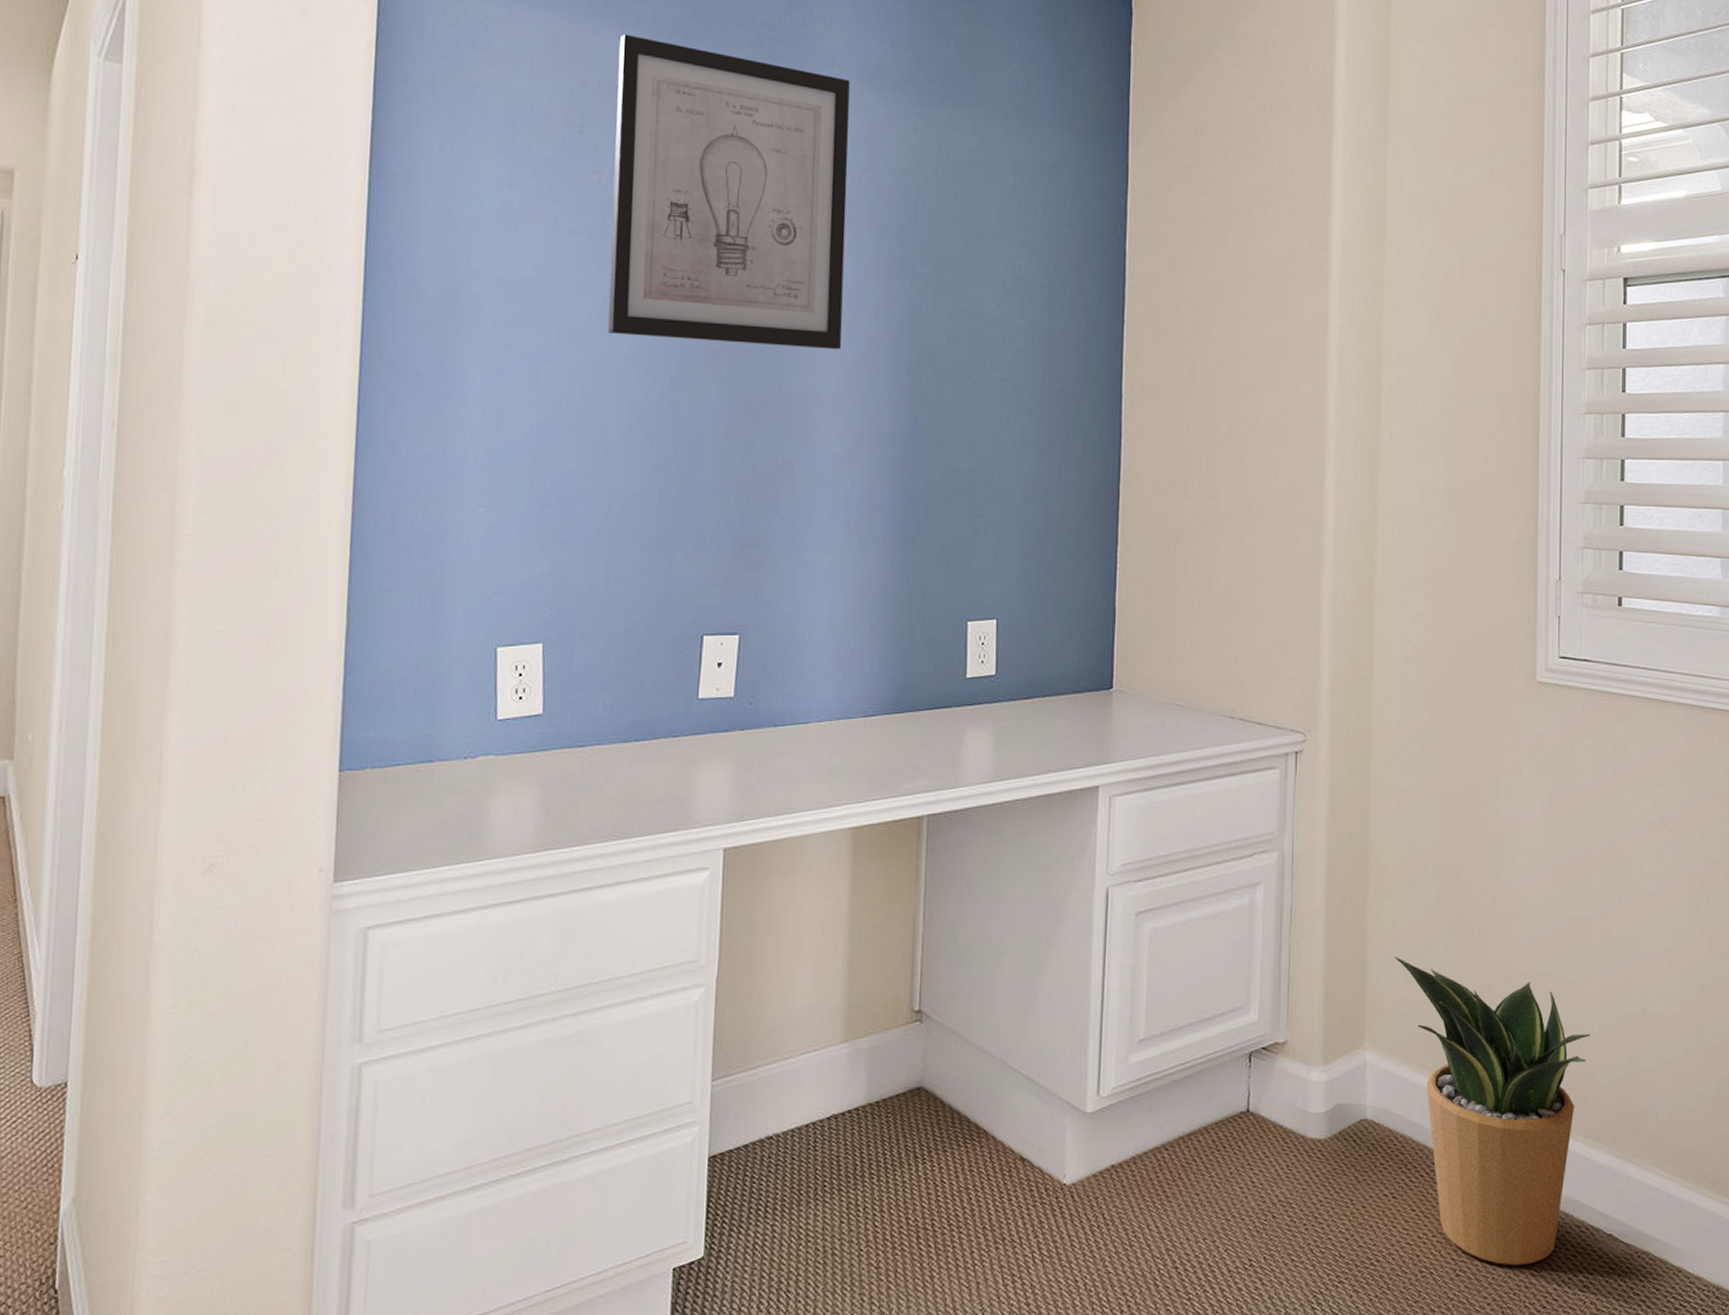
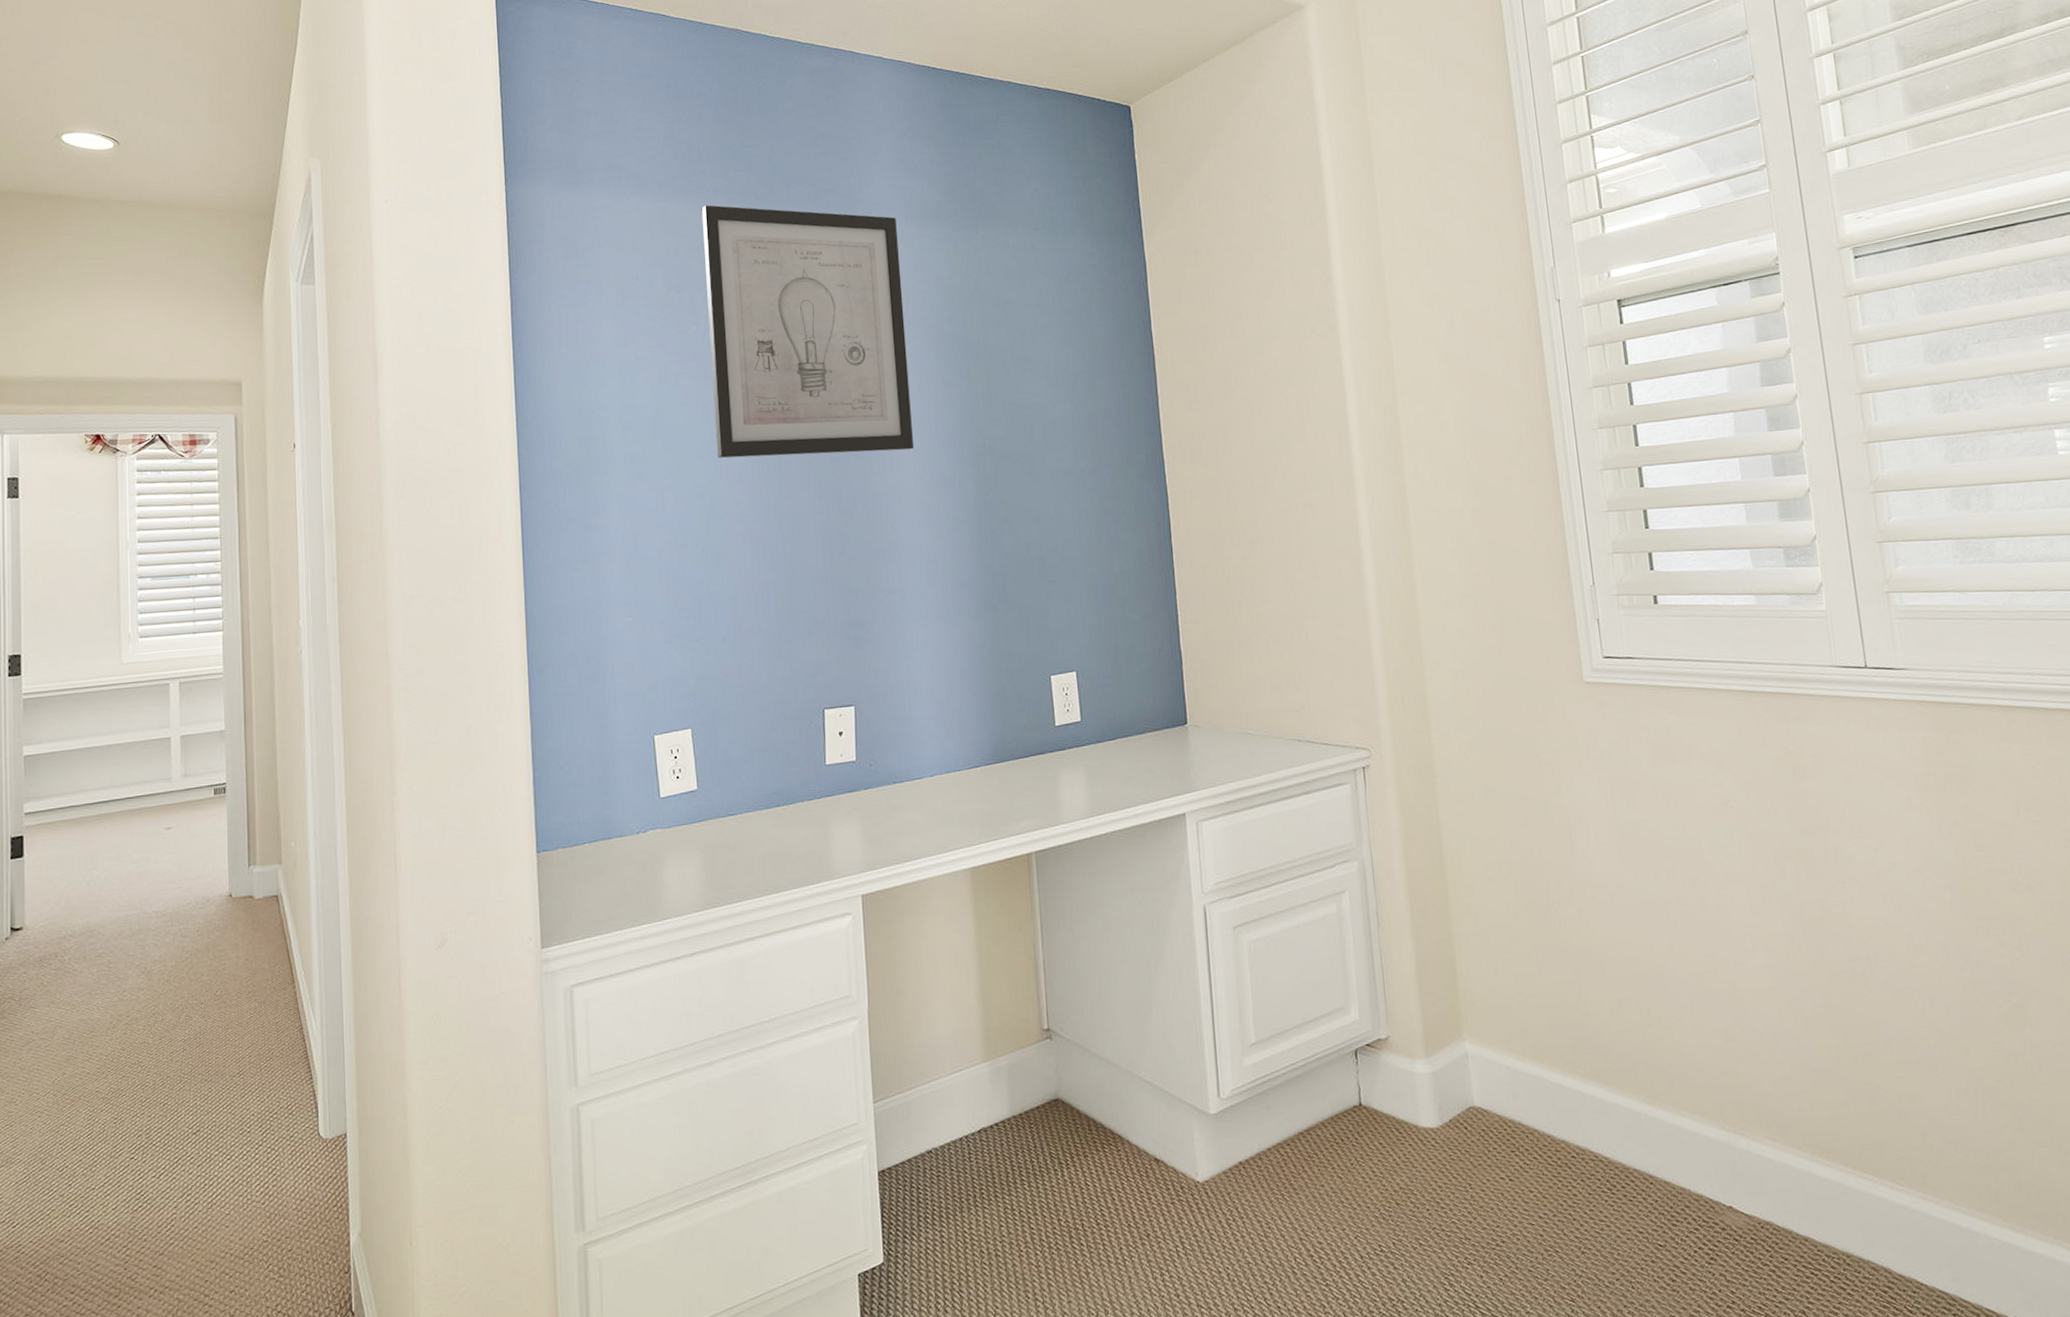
potted plant: present [1395,957,1591,1266] -> none [1482,951,1684,1242]

